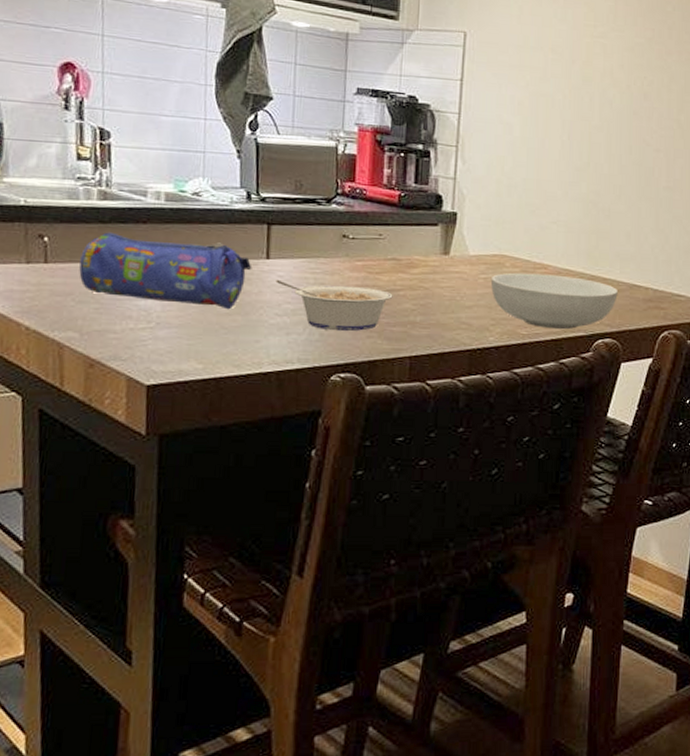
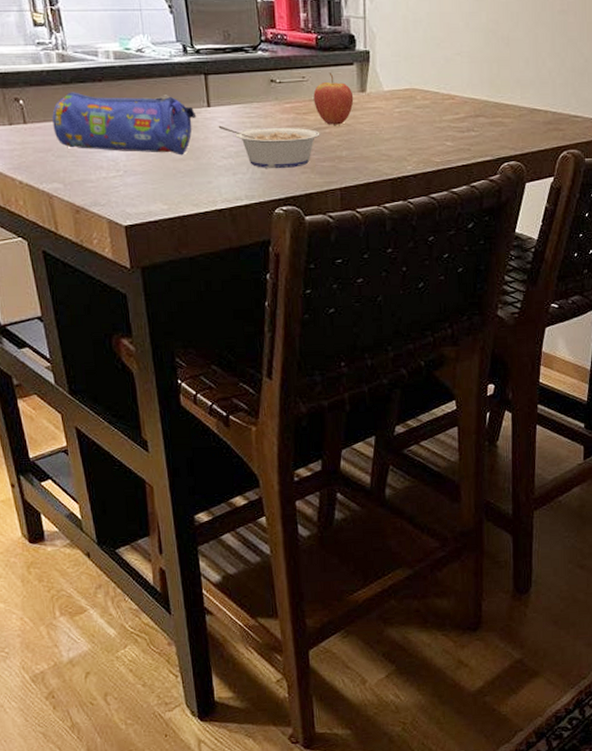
fruit: none [389,231,435,288] -> present [313,72,354,125]
serving bowl: present [490,272,618,330] -> none [404,104,520,156]

